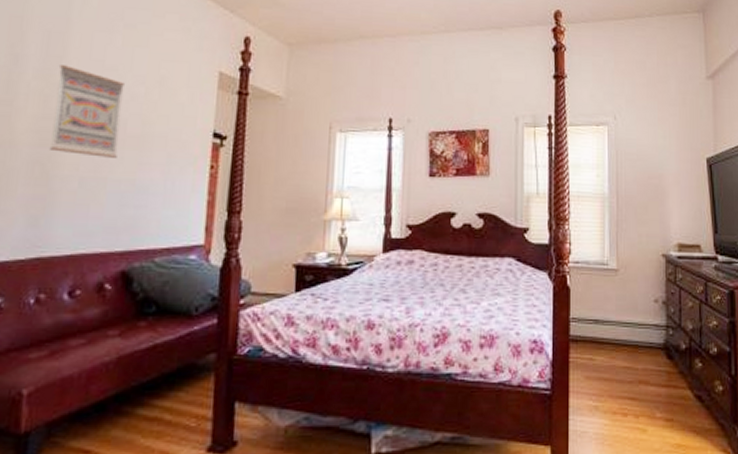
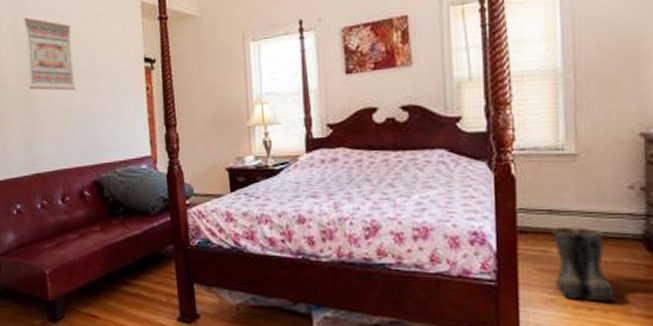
boots: none [598,337,645,408] -> present [553,227,616,302]

